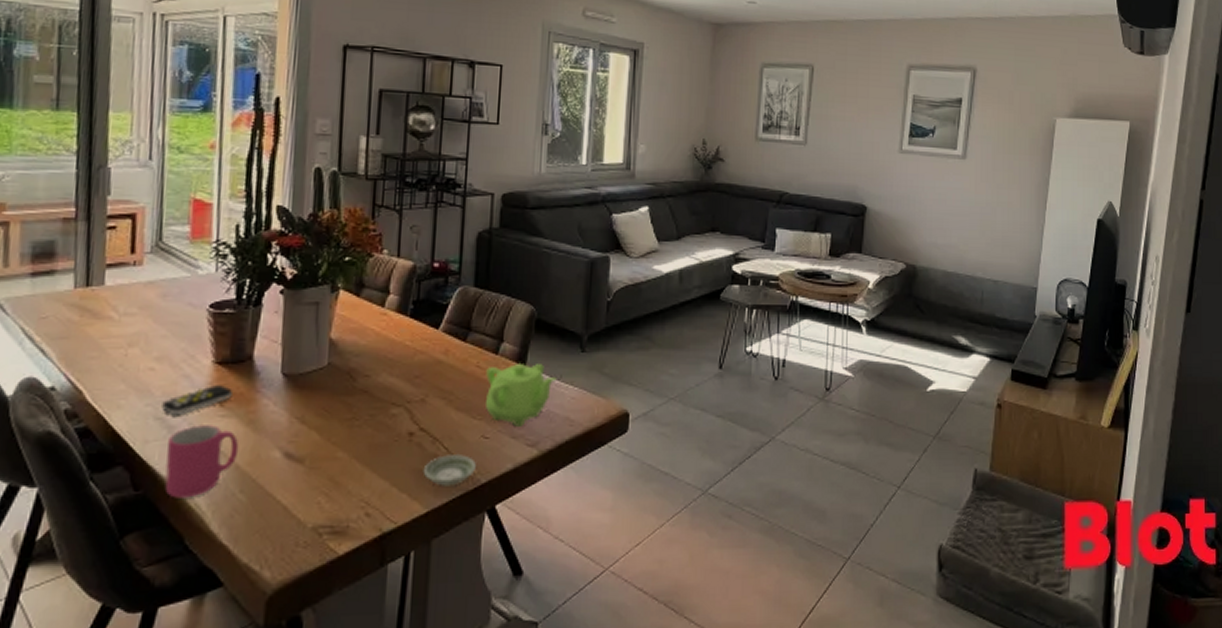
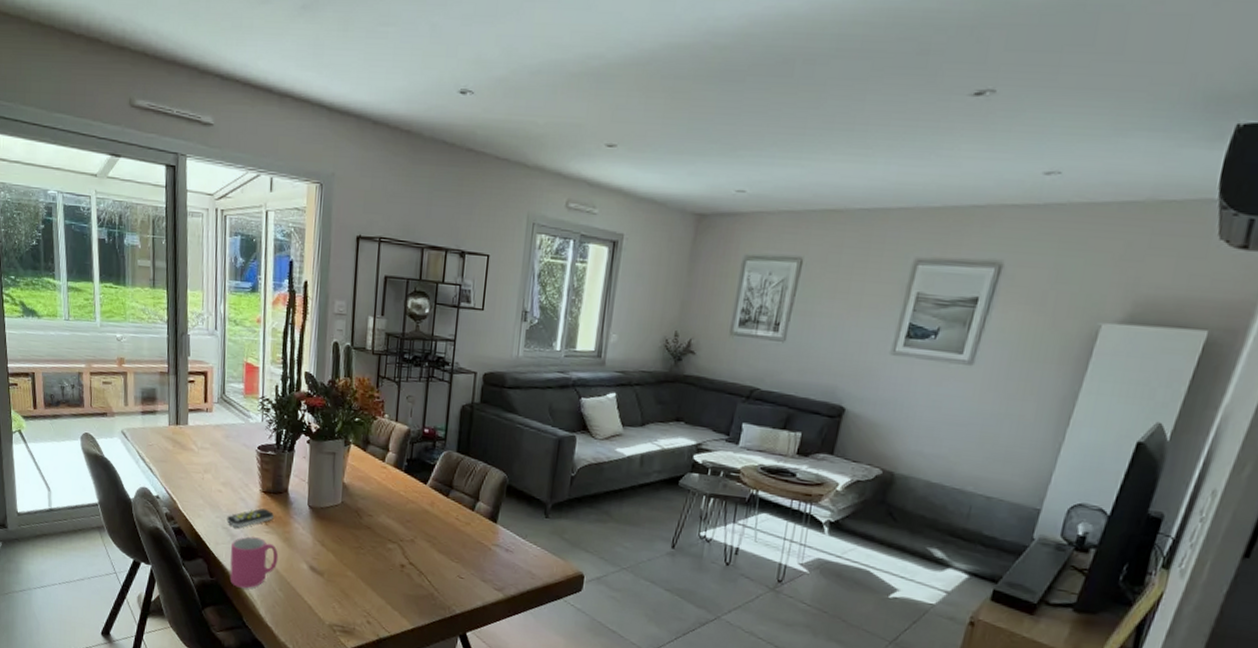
saucer: present [423,455,476,486] -> none [411,586,452,612]
teapot: present [486,362,557,427] -> none [462,520,523,573]

